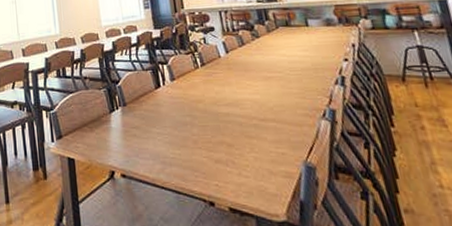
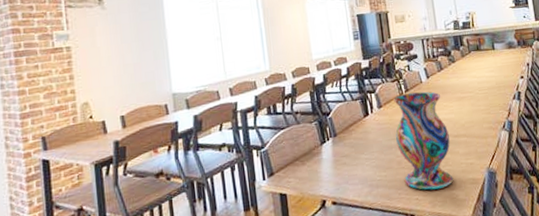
vase: none [188,67,261,177] -> present [393,91,454,191]

